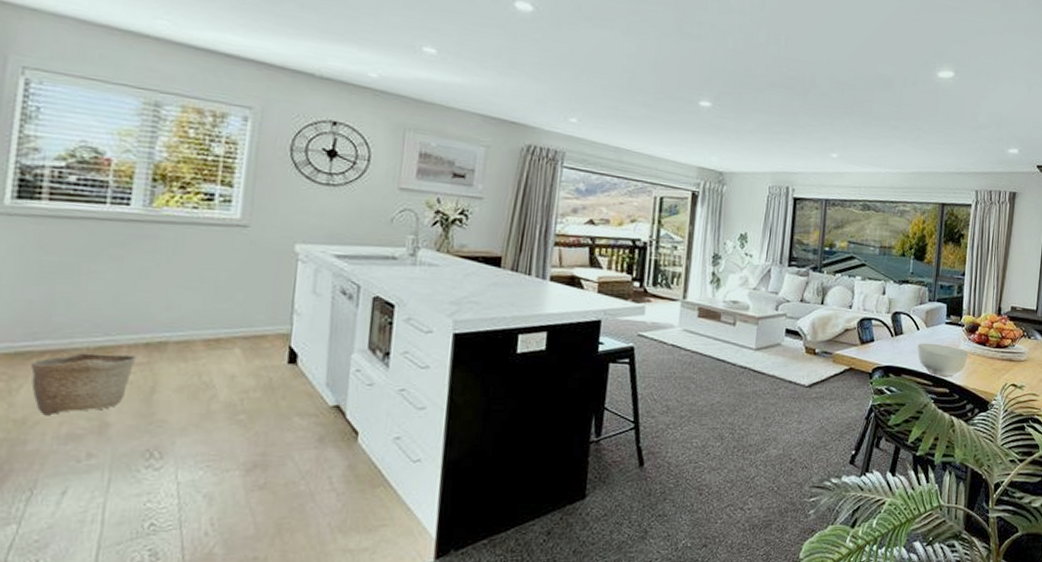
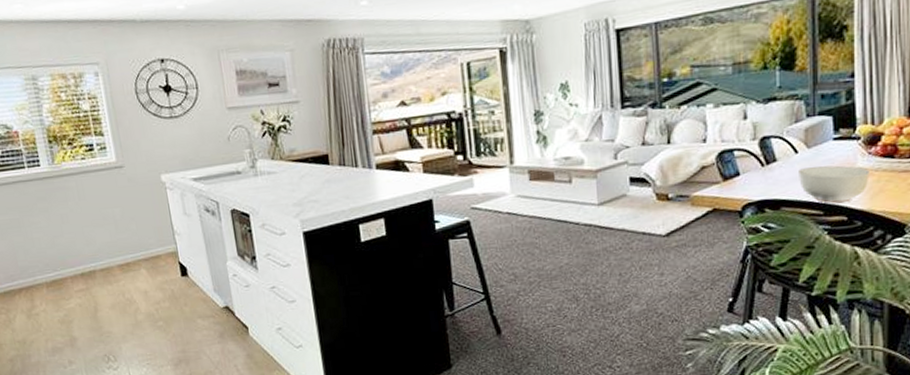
basket: present [29,351,137,416] -> none [15,284,79,336]

